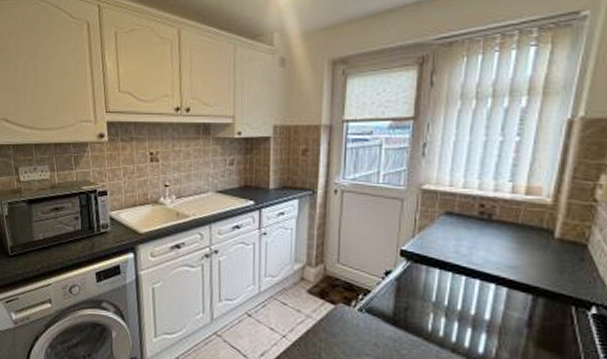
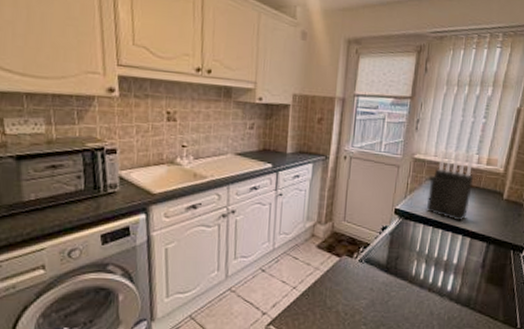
knife block: none [442,177,508,267] -> present [426,149,475,222]

